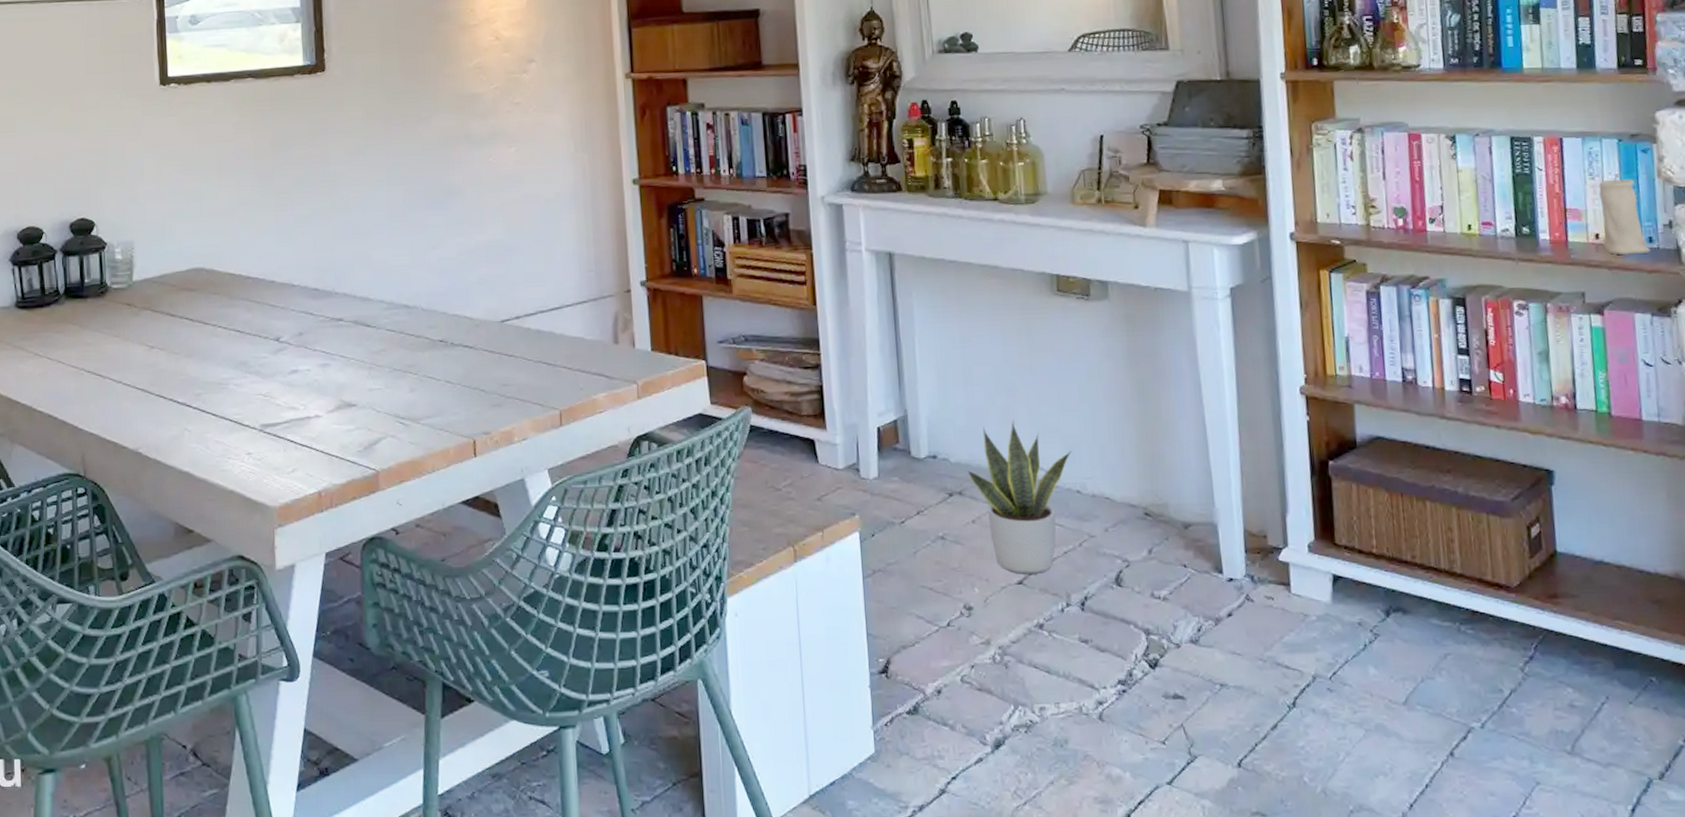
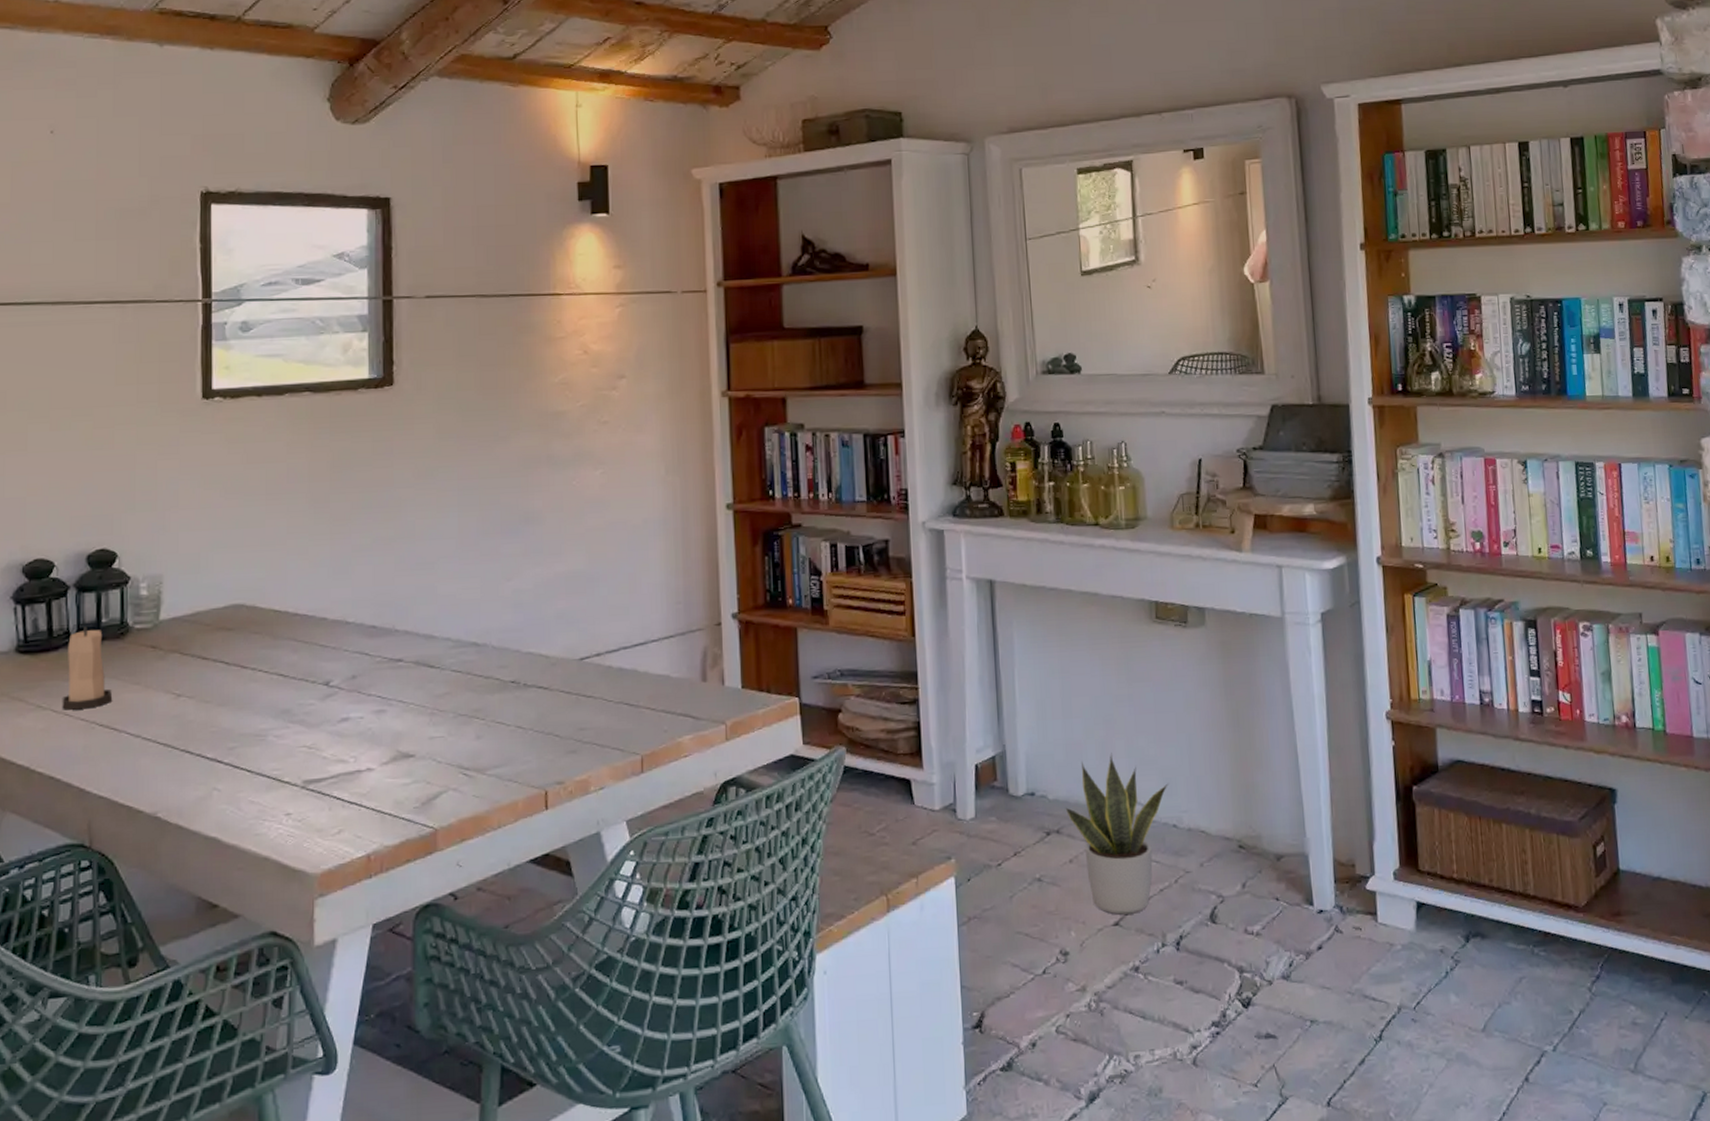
candle: none [55,286,96,358] -> present [62,626,112,710]
candle: present [1598,173,1651,255] -> none [1652,498,1698,577]

